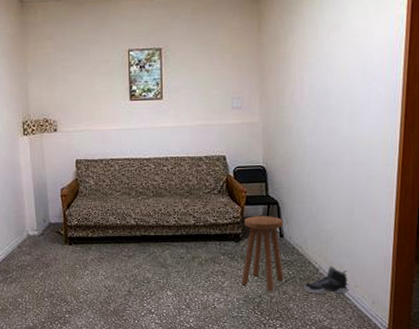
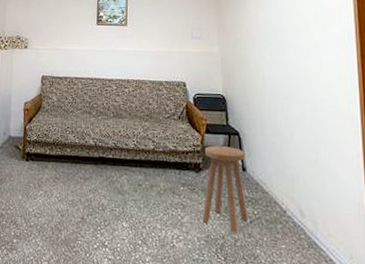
sneaker: present [303,267,350,294] -> none [270,209,323,242]

